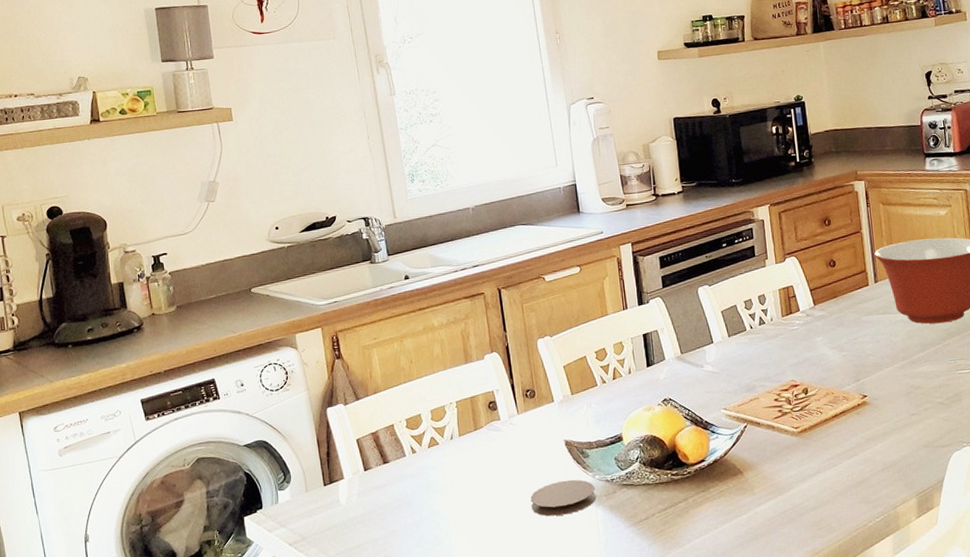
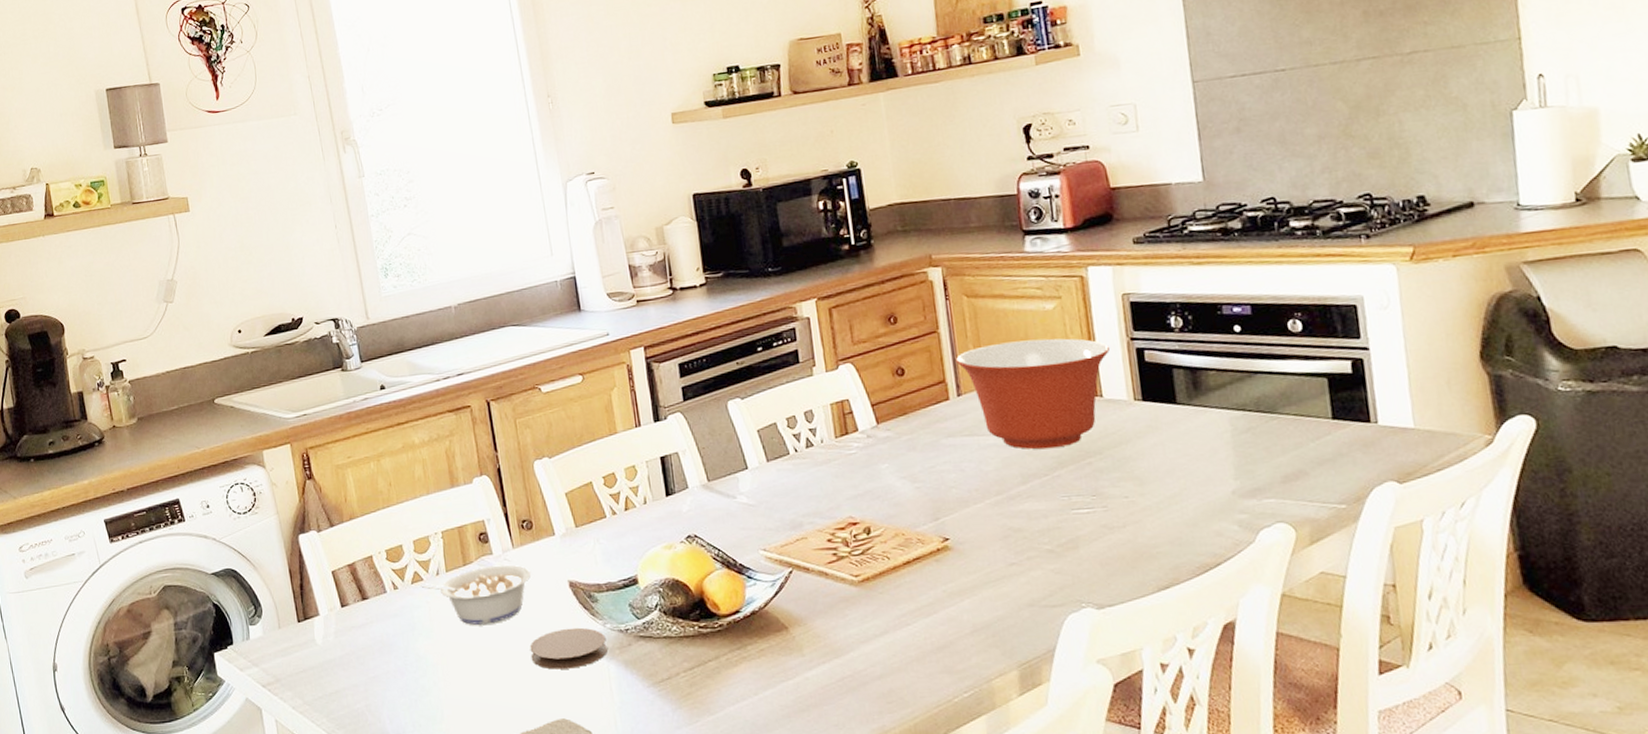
legume: none [436,428,532,481] -> present [420,564,531,625]

